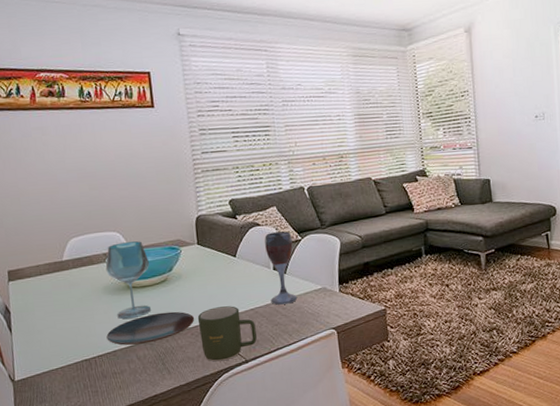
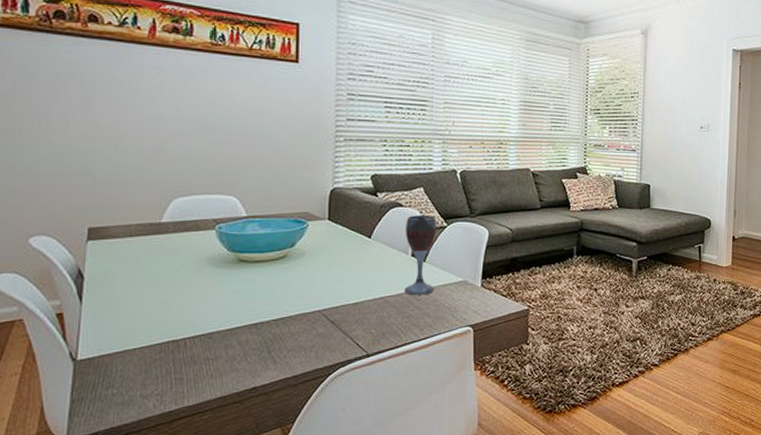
wine glass: present [105,241,151,319] -> none [214,209,268,296]
plate: present [106,311,195,345] -> none [203,293,314,327]
mug: present [197,306,257,362] -> none [317,292,383,354]

